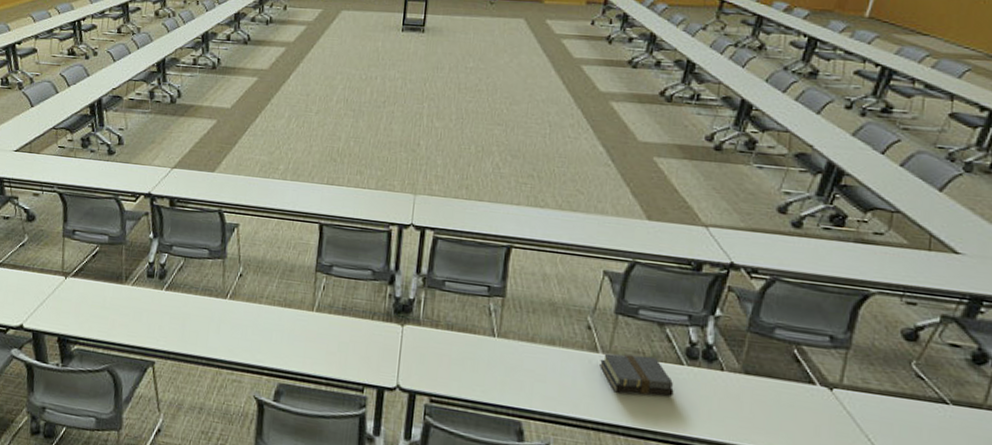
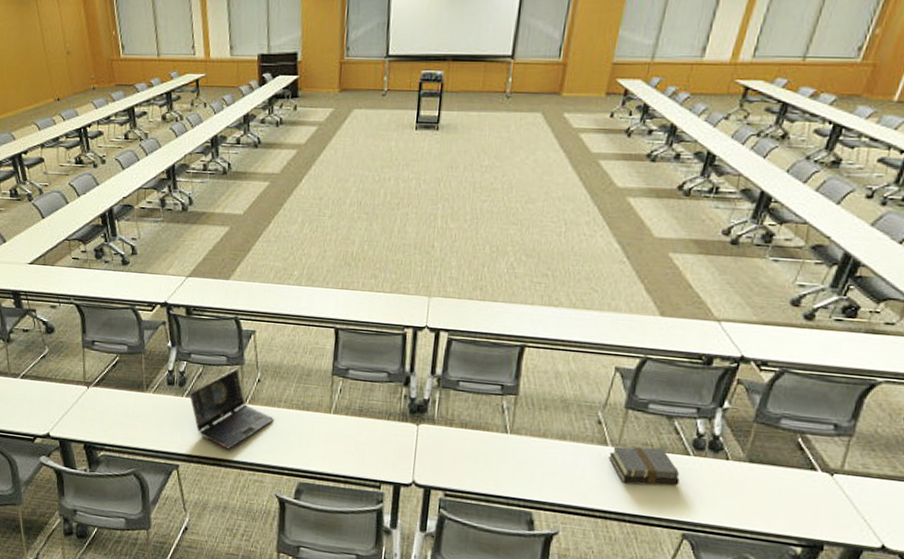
laptop computer: none [168,262,255,347] -> present [188,368,274,449]

